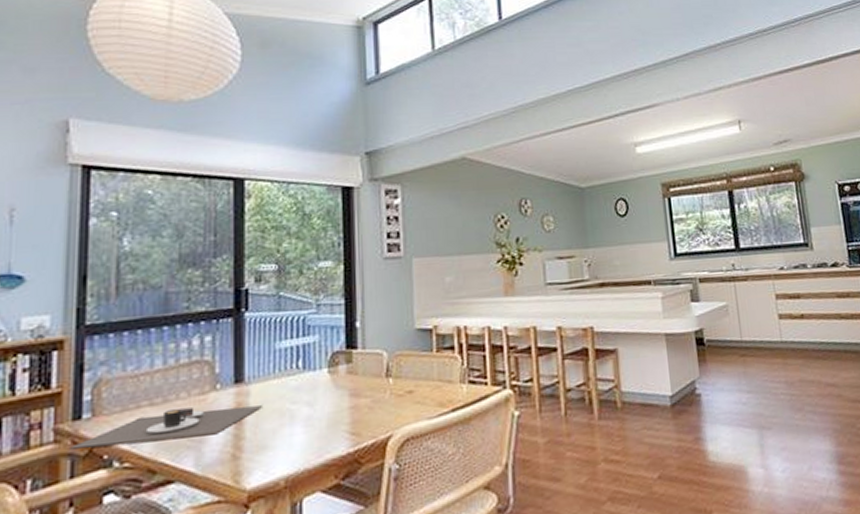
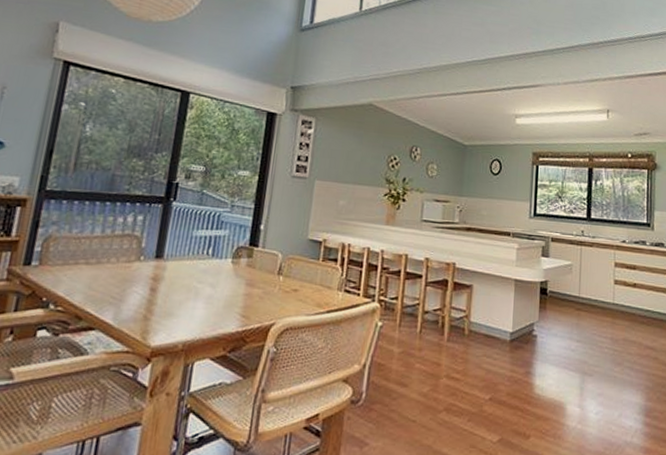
place setting: present [70,405,264,450] -> none [18,270,176,297]

